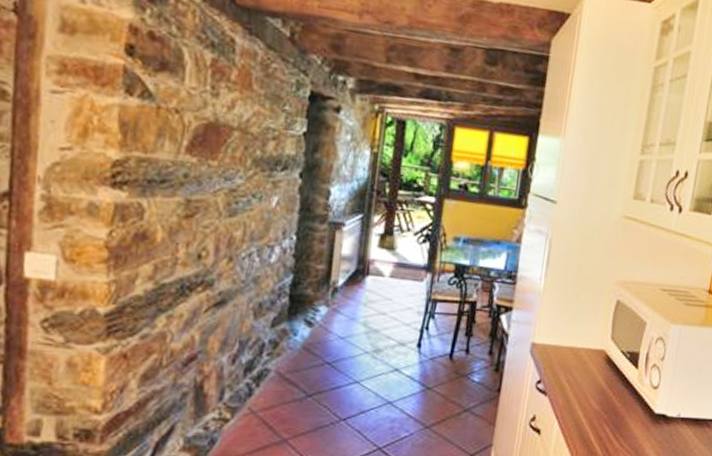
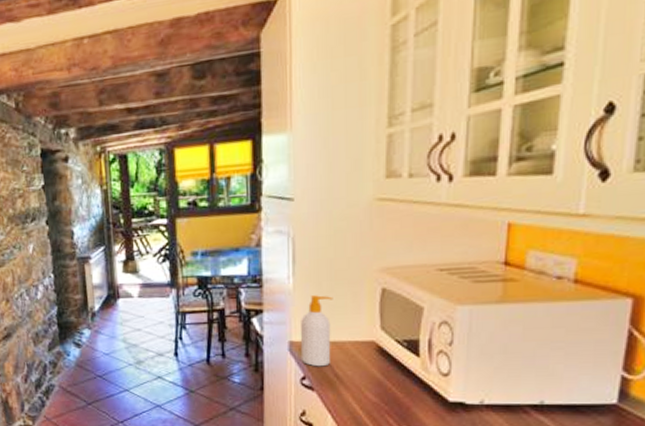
soap bottle: none [539,299,576,372] -> present [300,295,333,367]

